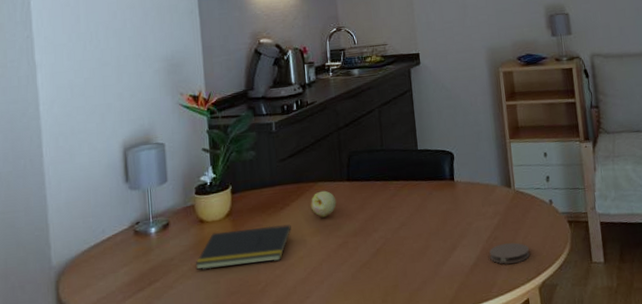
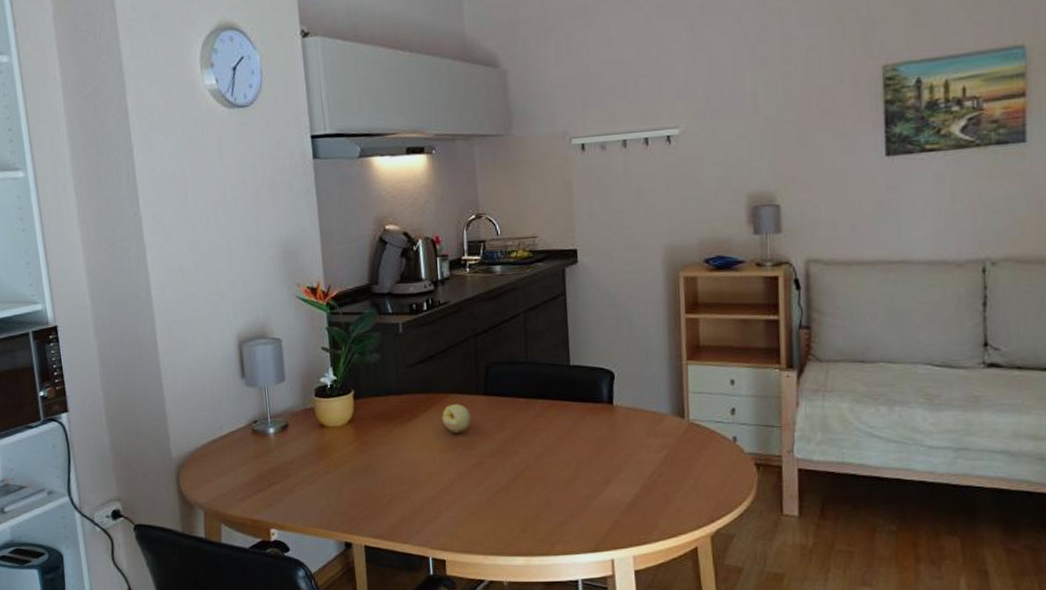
notepad: present [195,224,291,270] -> none [316,437,420,477]
coaster: present [489,242,530,264] -> none [652,482,702,505]

